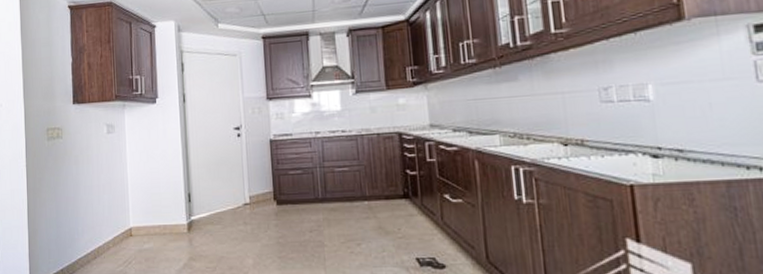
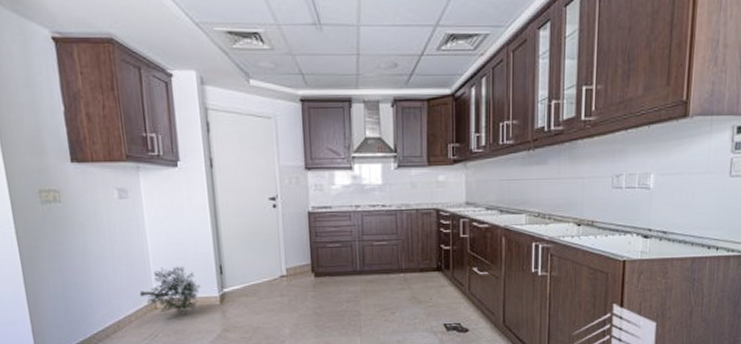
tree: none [118,195,171,241] -> present [139,267,201,314]

